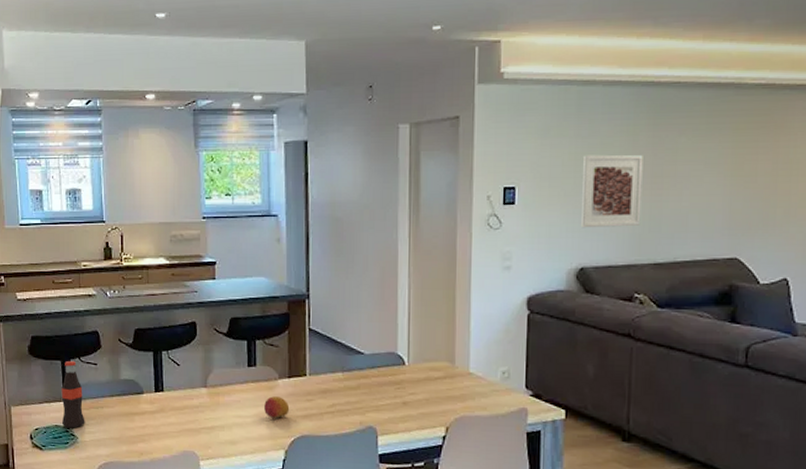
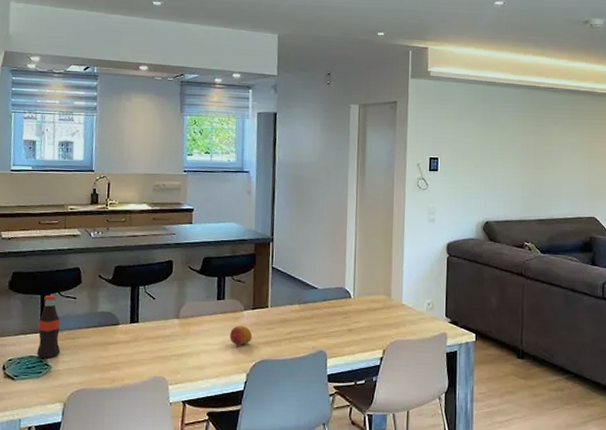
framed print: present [580,154,643,228] -> none [485,136,529,192]

